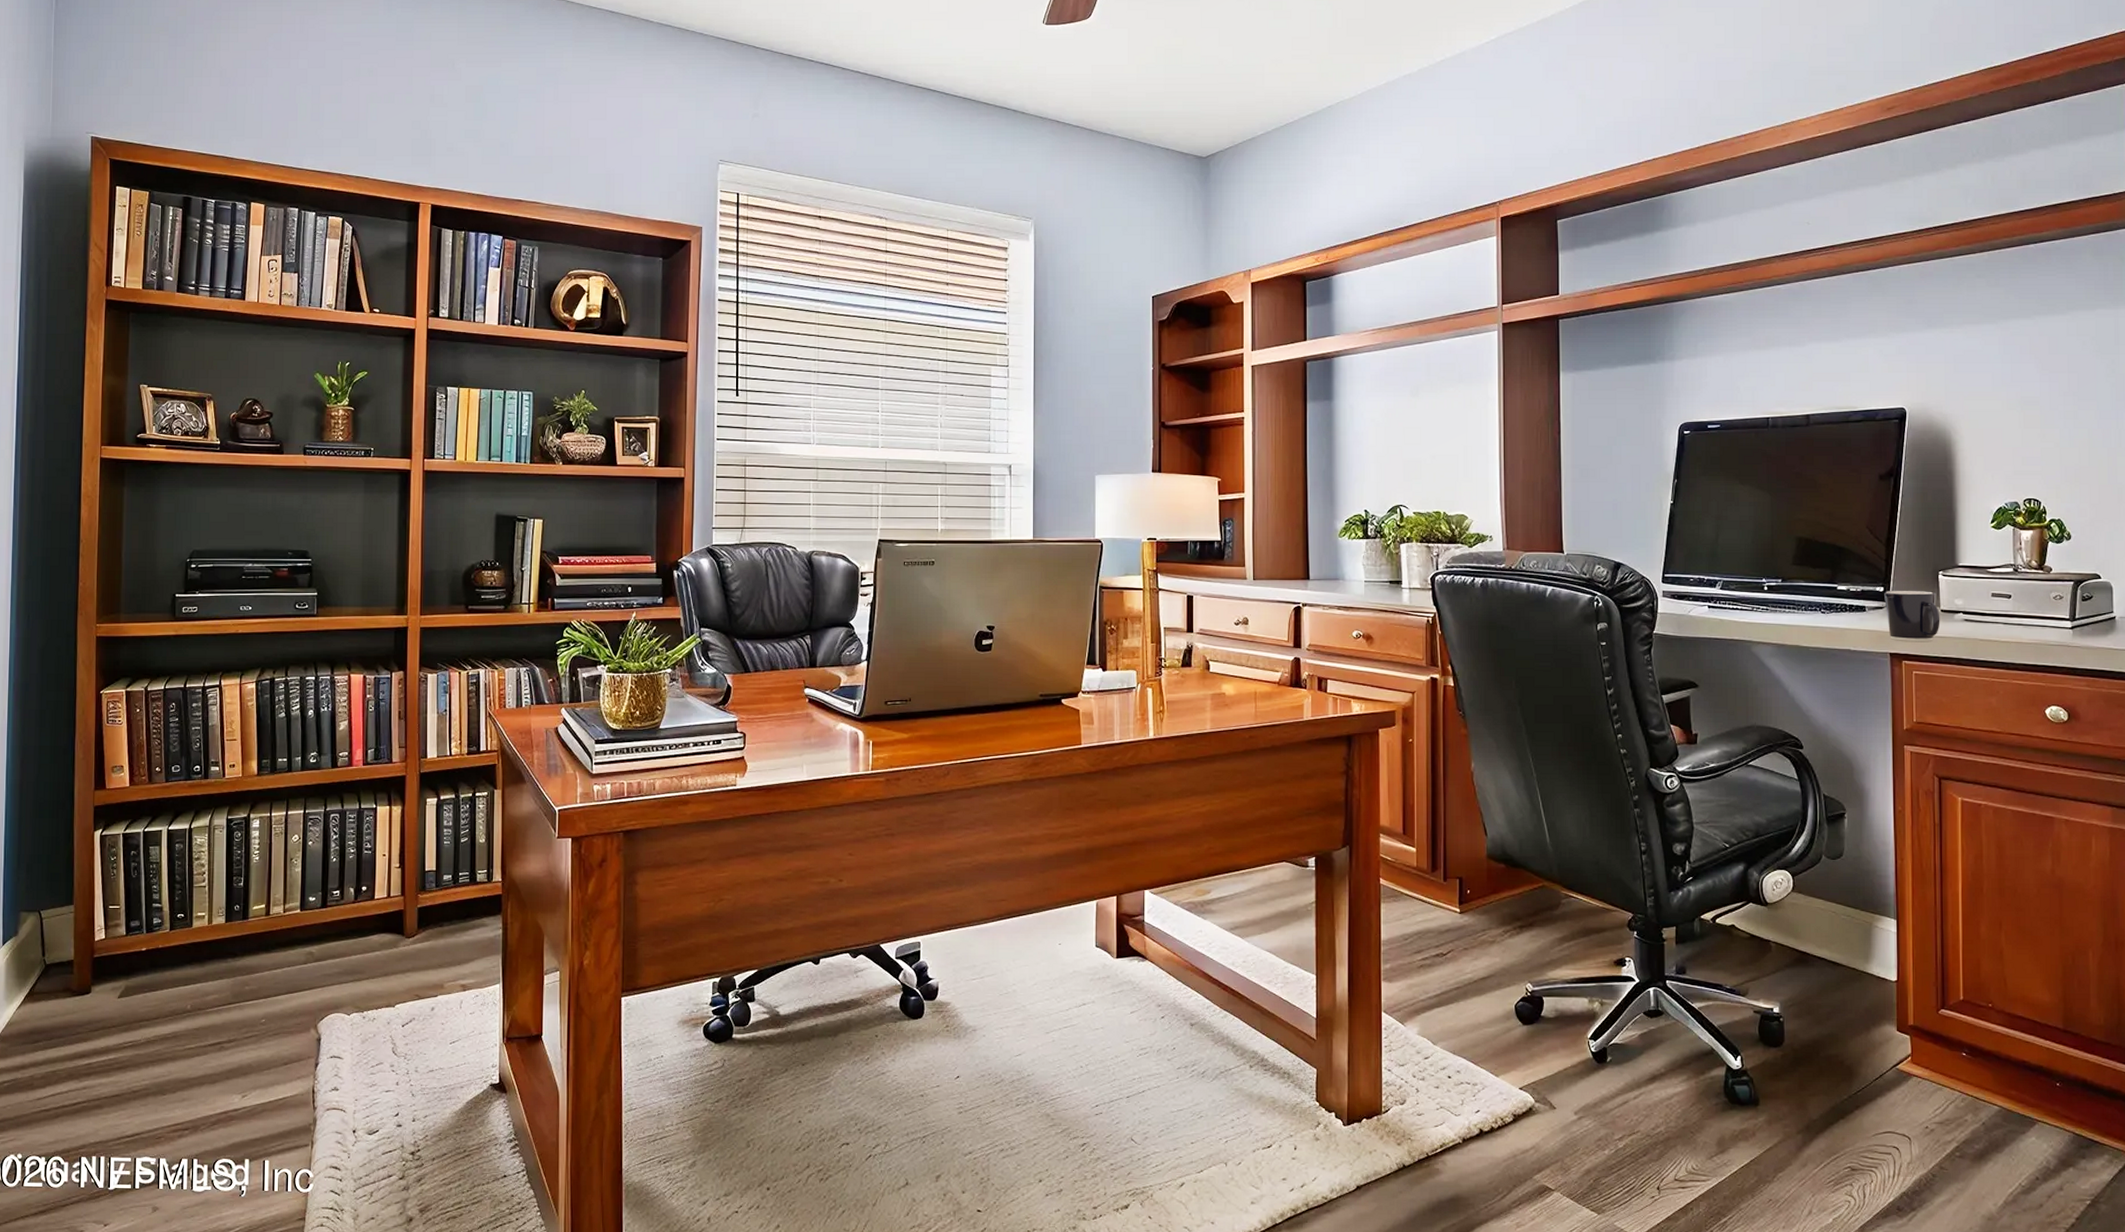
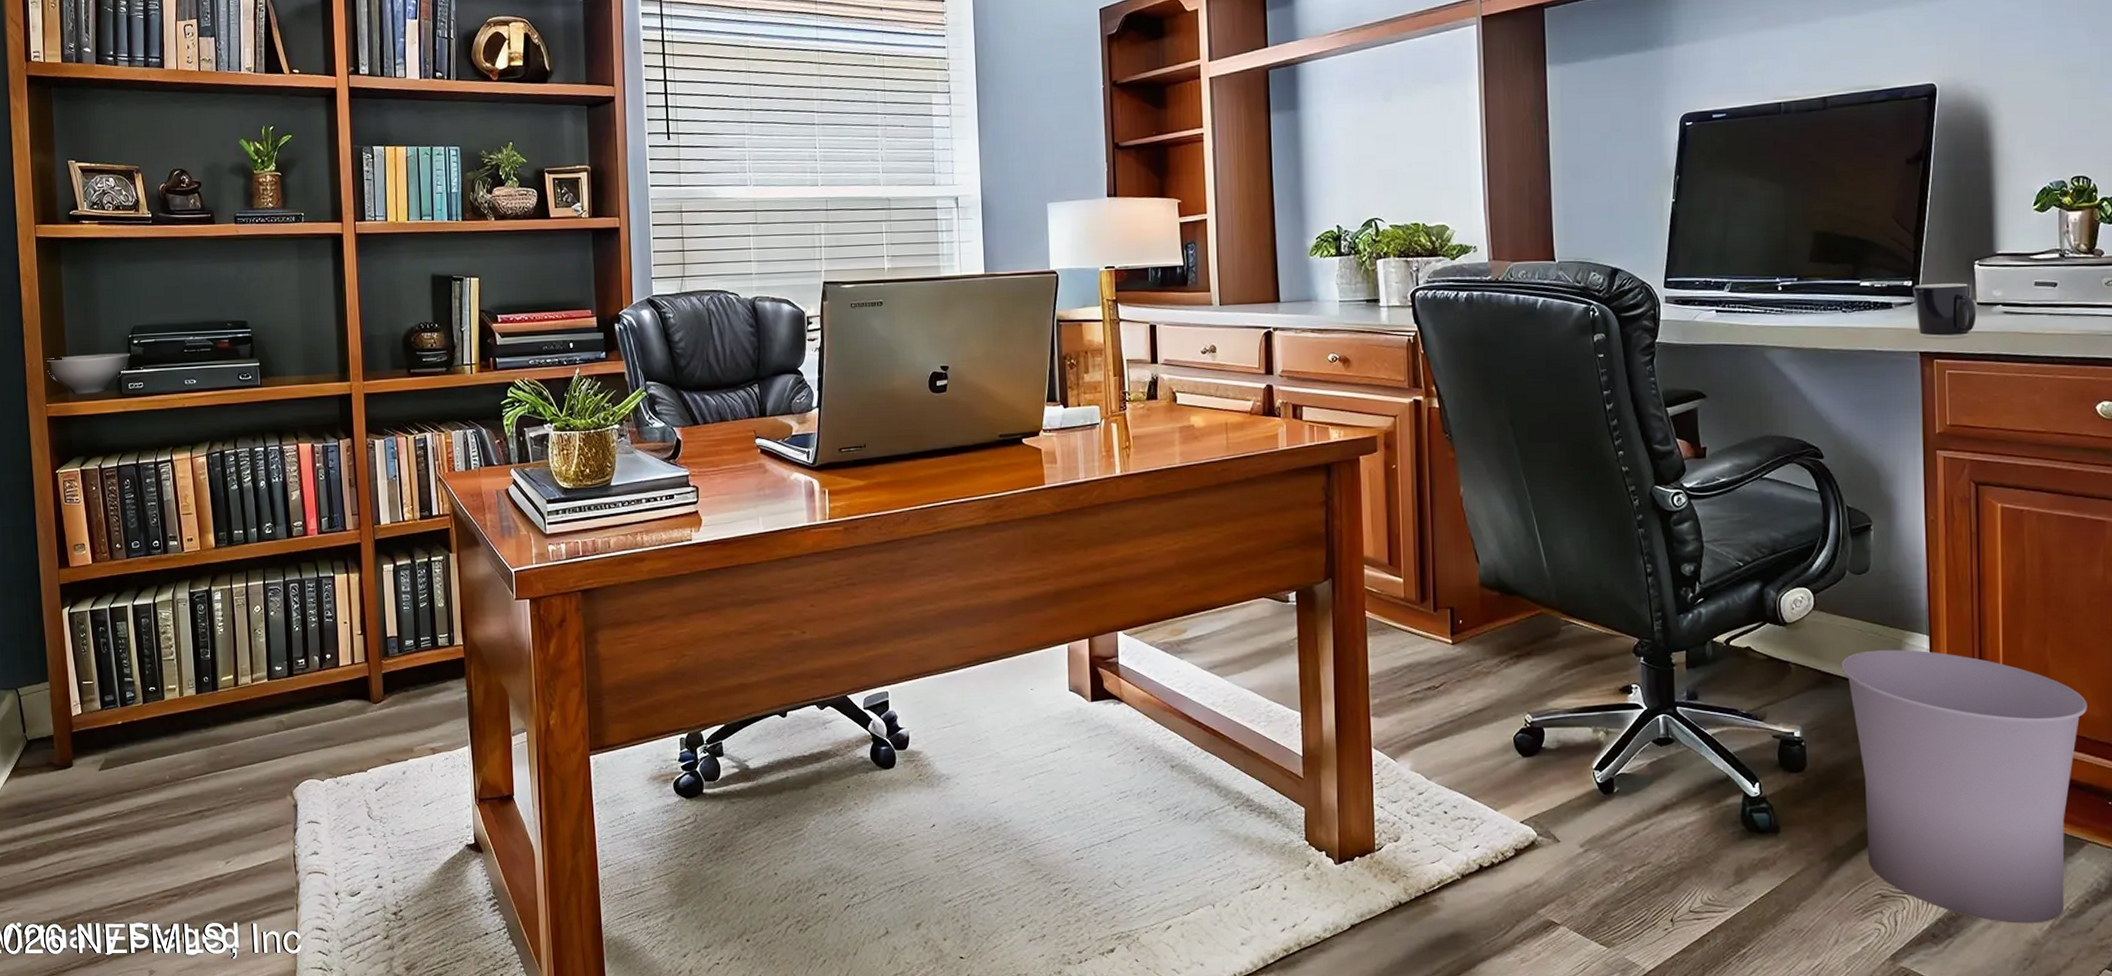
bowl: none [101,576,187,616] -> present [47,353,130,394]
waste bin: none [1817,932,2038,1199] -> present [1841,650,2087,924]

